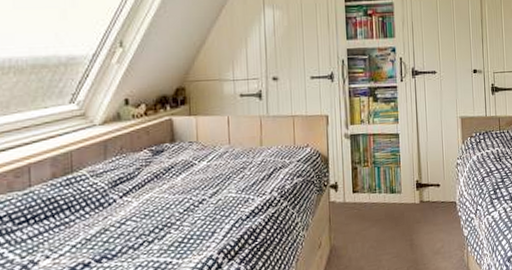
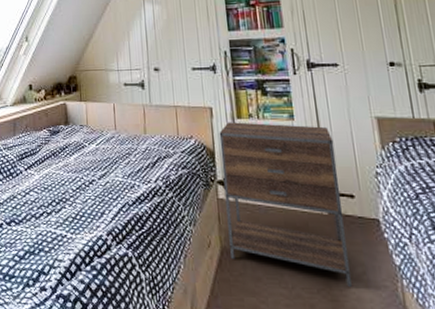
nightstand: none [333,127,433,260] -> present [219,122,352,287]

